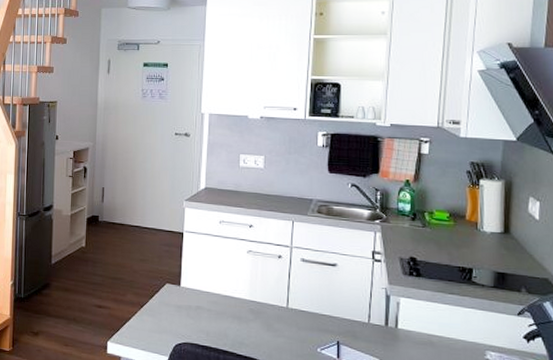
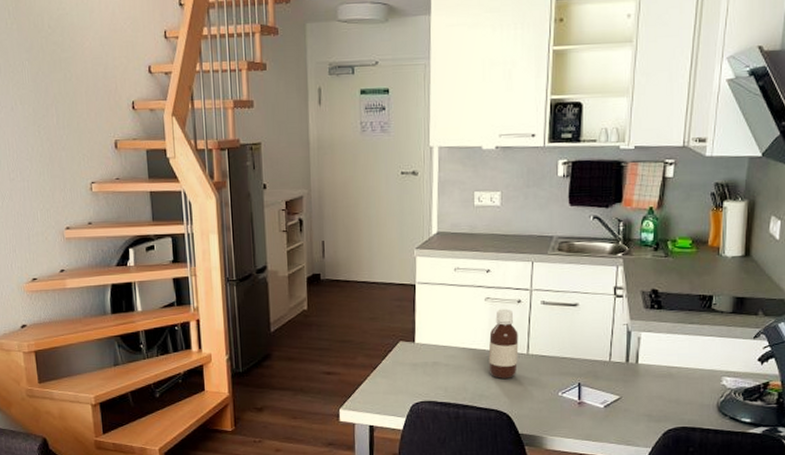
bottle: none [249,262,278,329] -> present [488,308,519,379]

